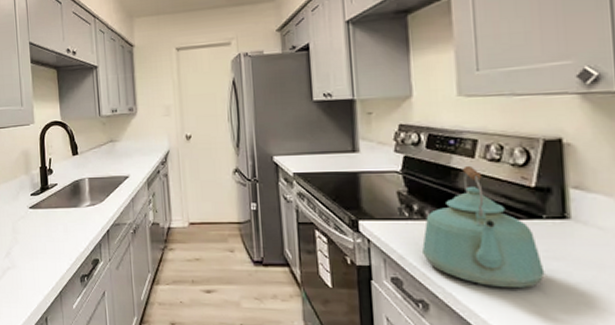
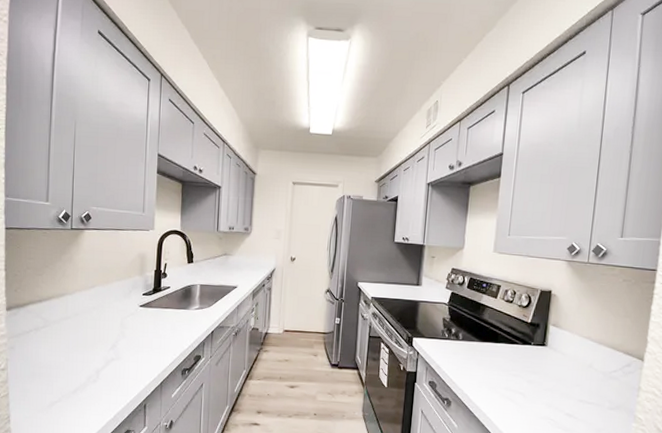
kettle: present [421,165,545,289] -> none [452,303,527,392]

